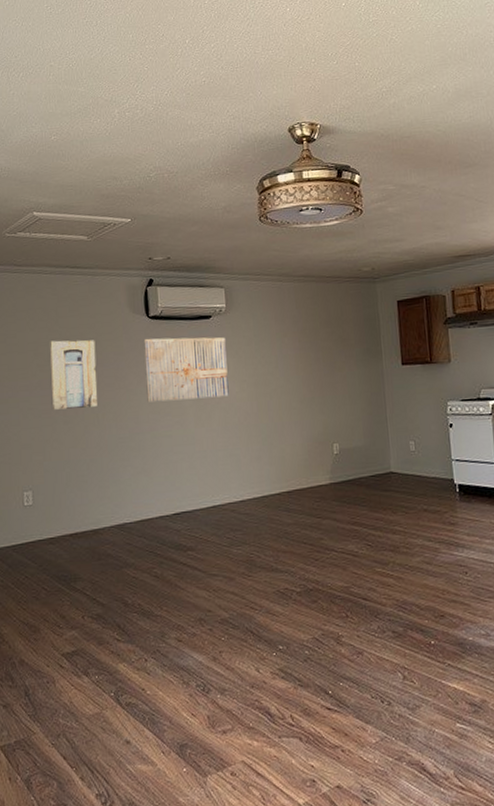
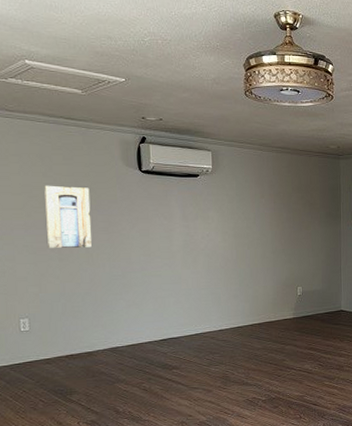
wall art: present [143,337,229,403] -> none [136,190,213,246]

